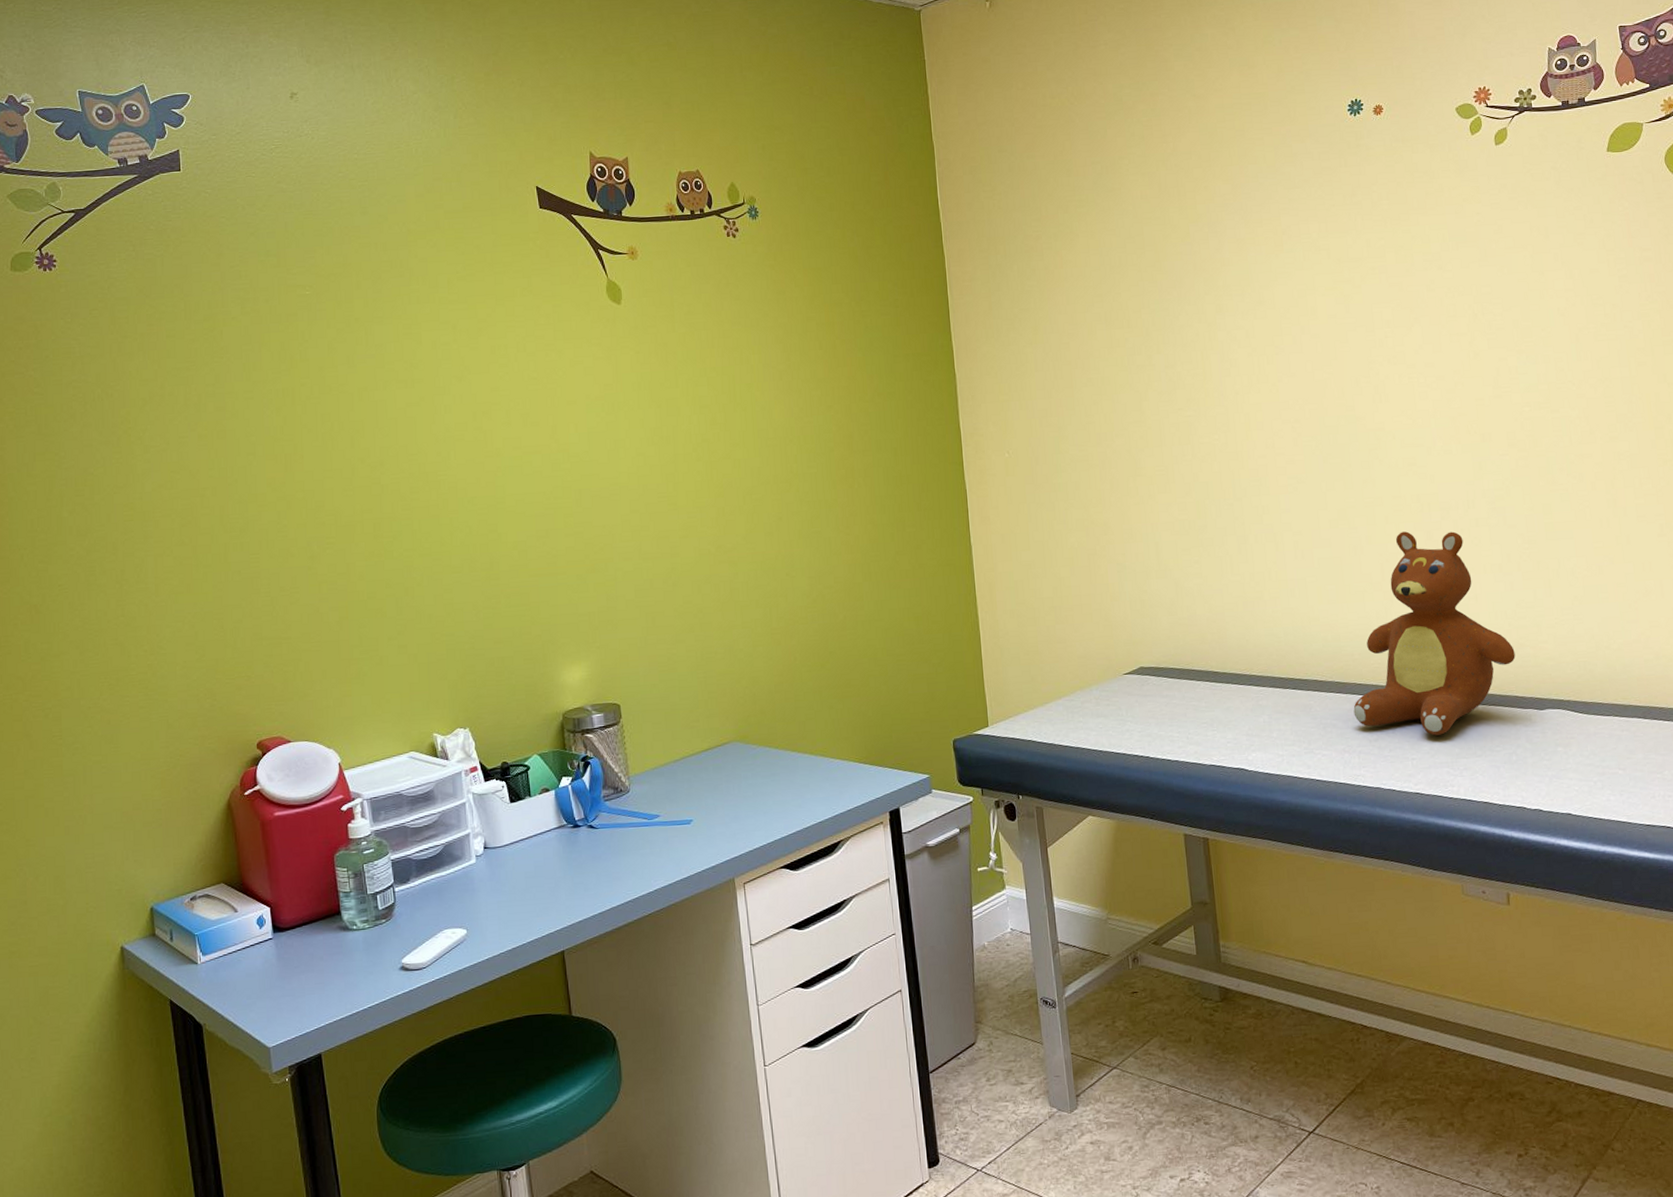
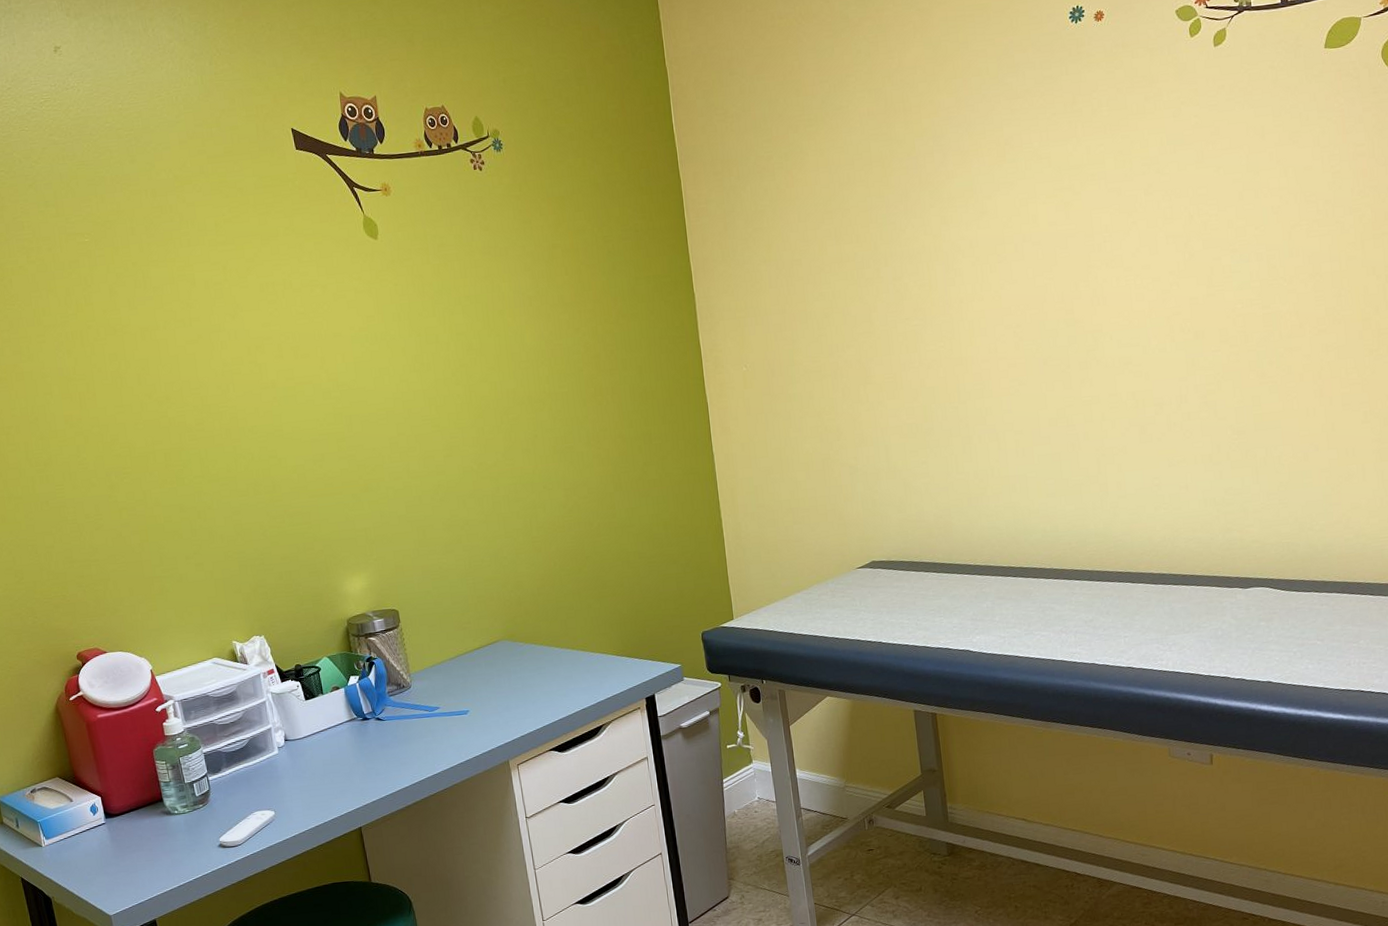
teddy bear: present [1353,531,1516,736] -> none [1070,425,1223,615]

